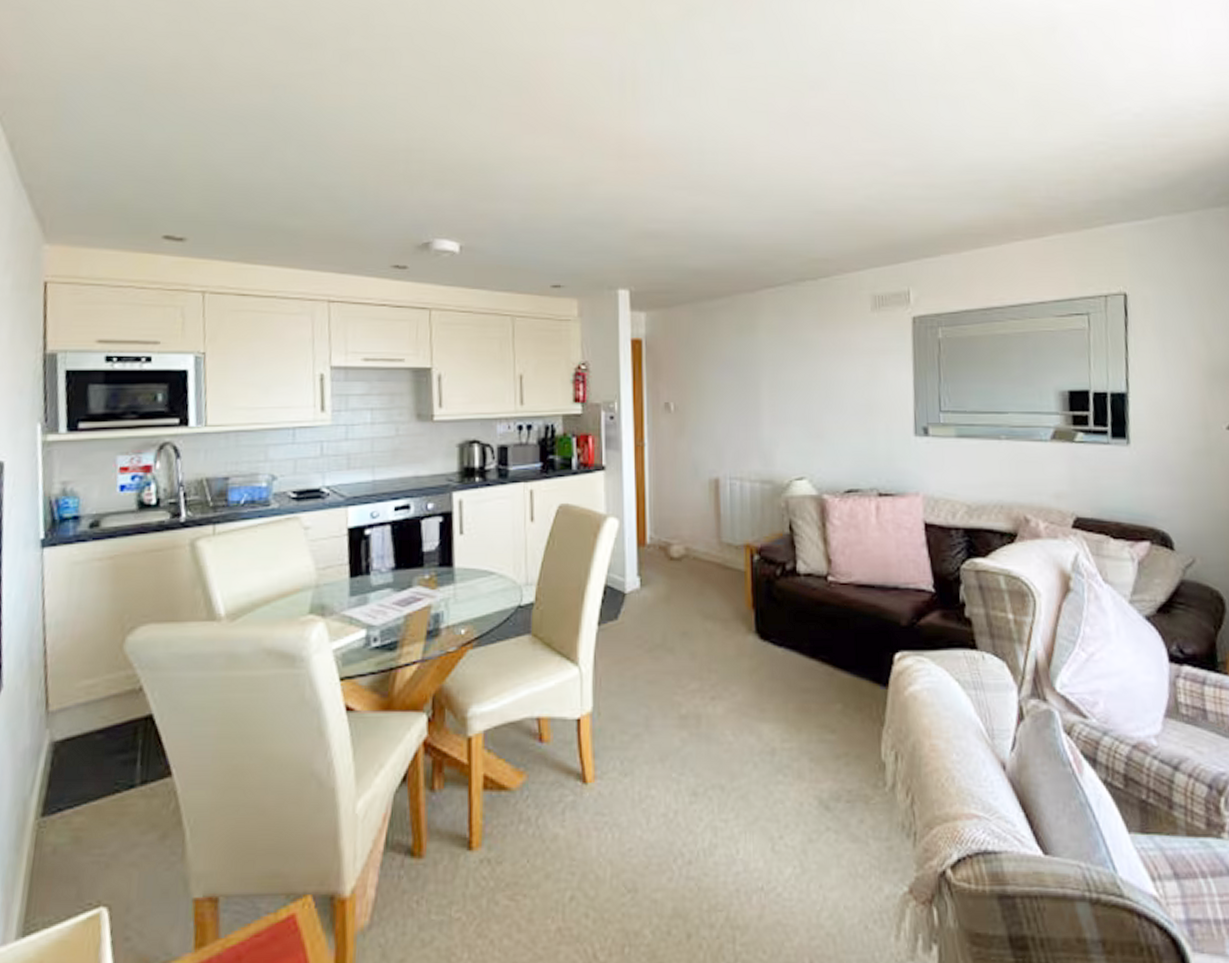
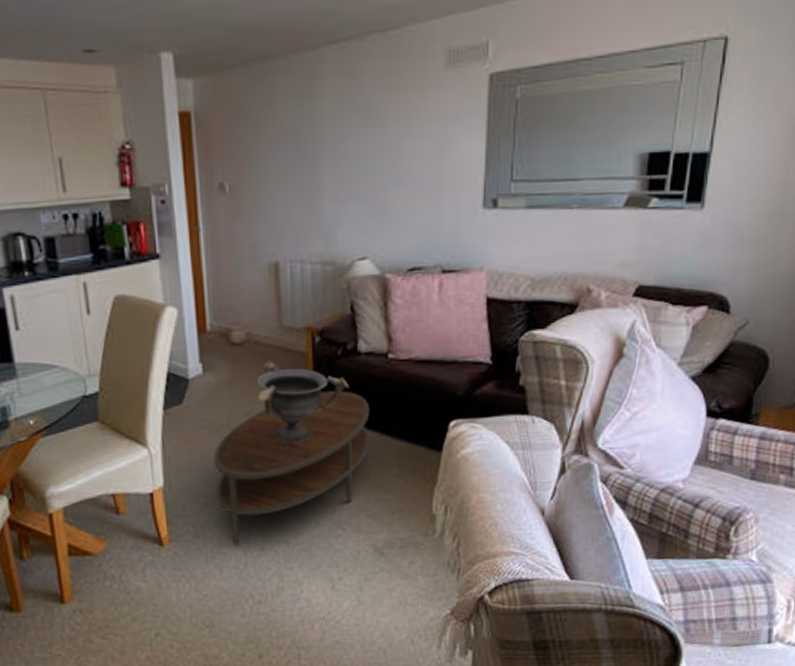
coffee table: none [647,612,812,786] -> present [214,390,370,544]
decorative bowl: none [695,578,788,669] -> present [257,361,349,443]

